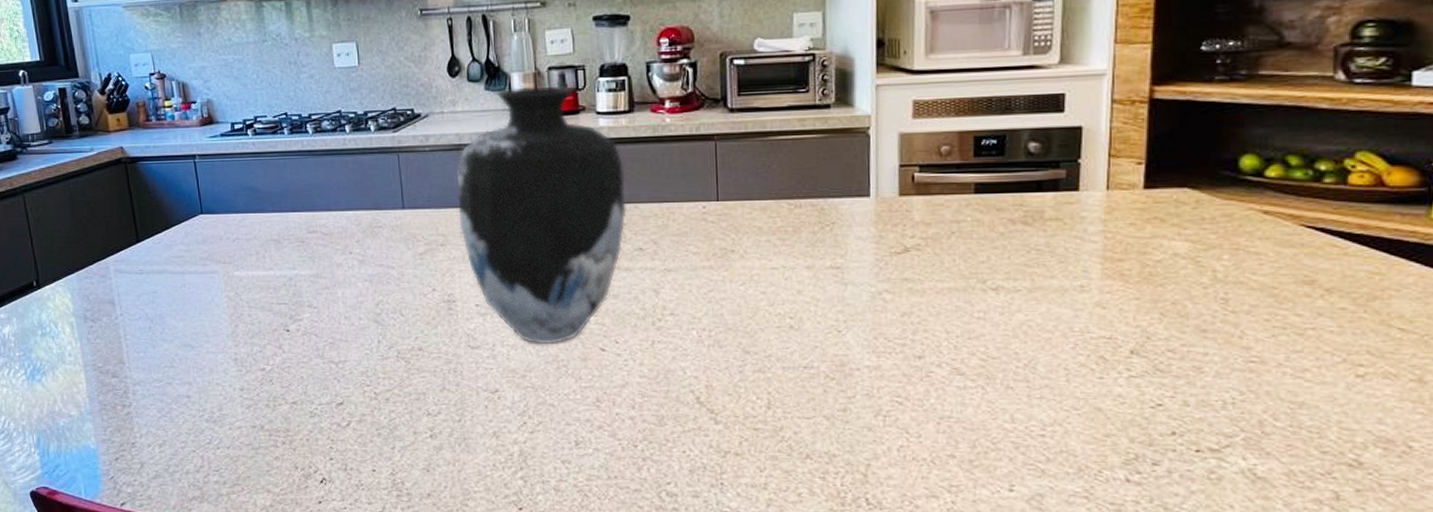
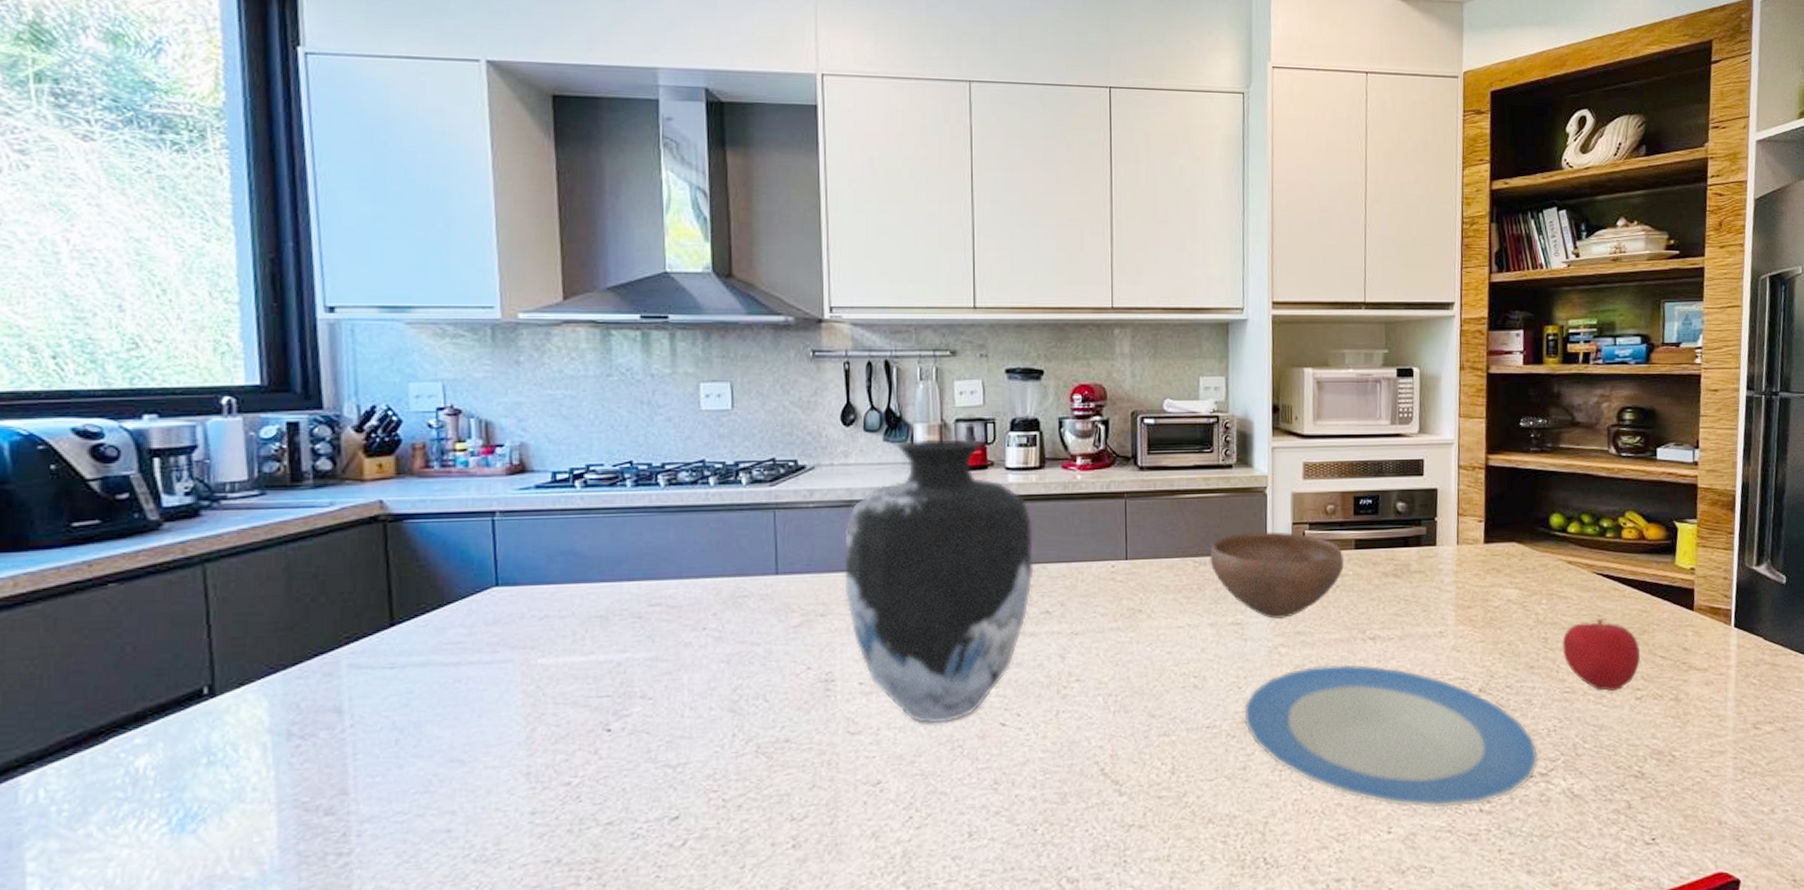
bowl: none [805,174,962,264] -> present [1209,532,1345,619]
plate: none [844,315,1209,474] -> present [1244,665,1539,809]
apple: none [1249,280,1367,364] -> present [1562,619,1641,691]

